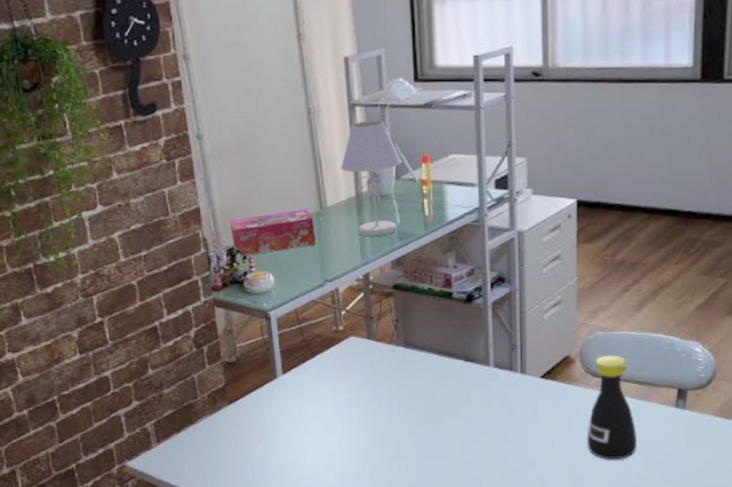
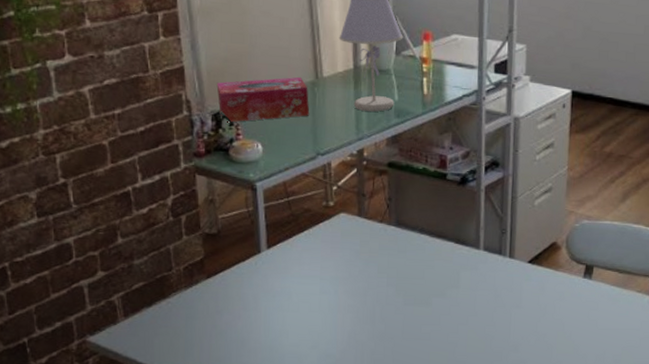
bottle: present [587,355,637,460] -> none [568,243,614,345]

